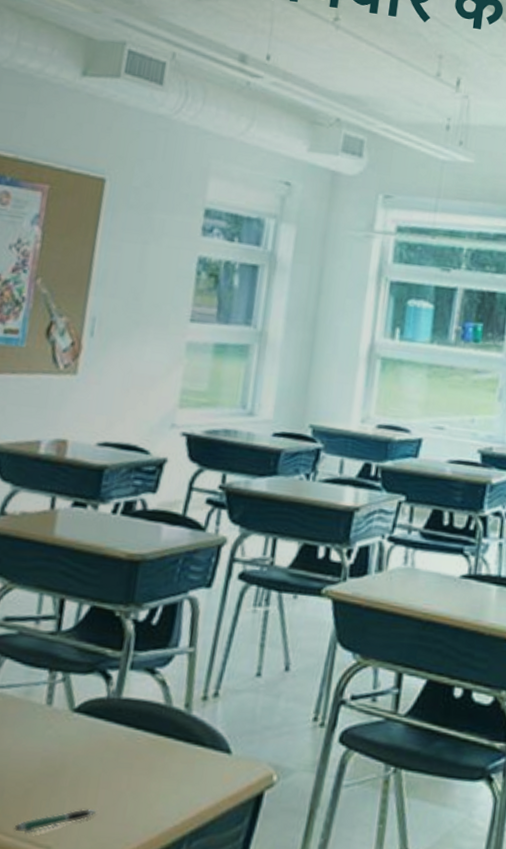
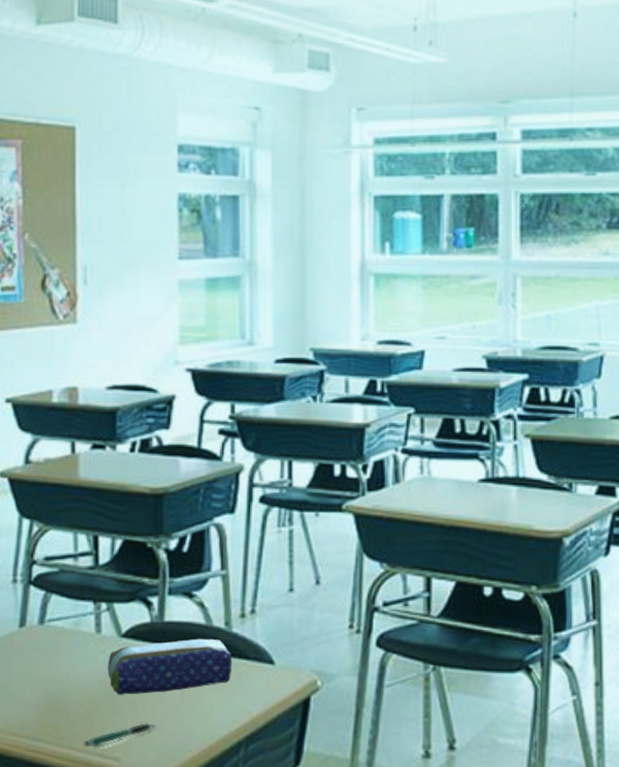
pencil case: none [52,719,188,776] -> present [107,638,232,695]

